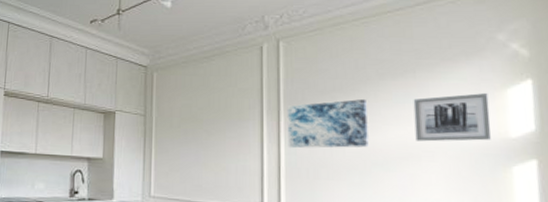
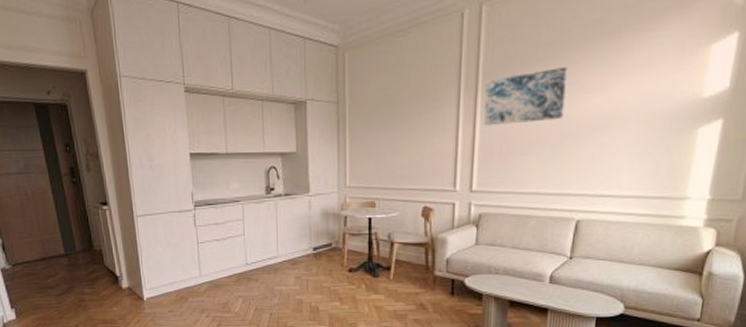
wall art: present [413,93,491,142] -> none [610,51,692,109]

